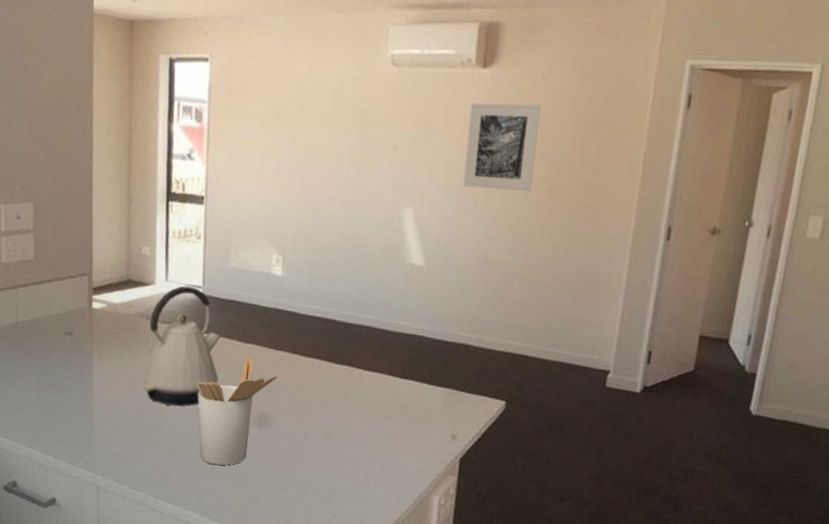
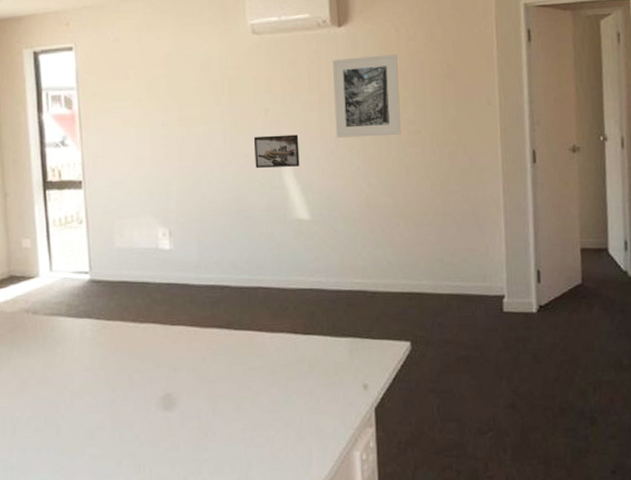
kettle: present [143,285,221,407] -> none [36,273,116,402]
utensil holder: present [197,357,277,466] -> none [95,337,177,459]
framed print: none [376,174,425,211] -> present [253,134,300,168]

